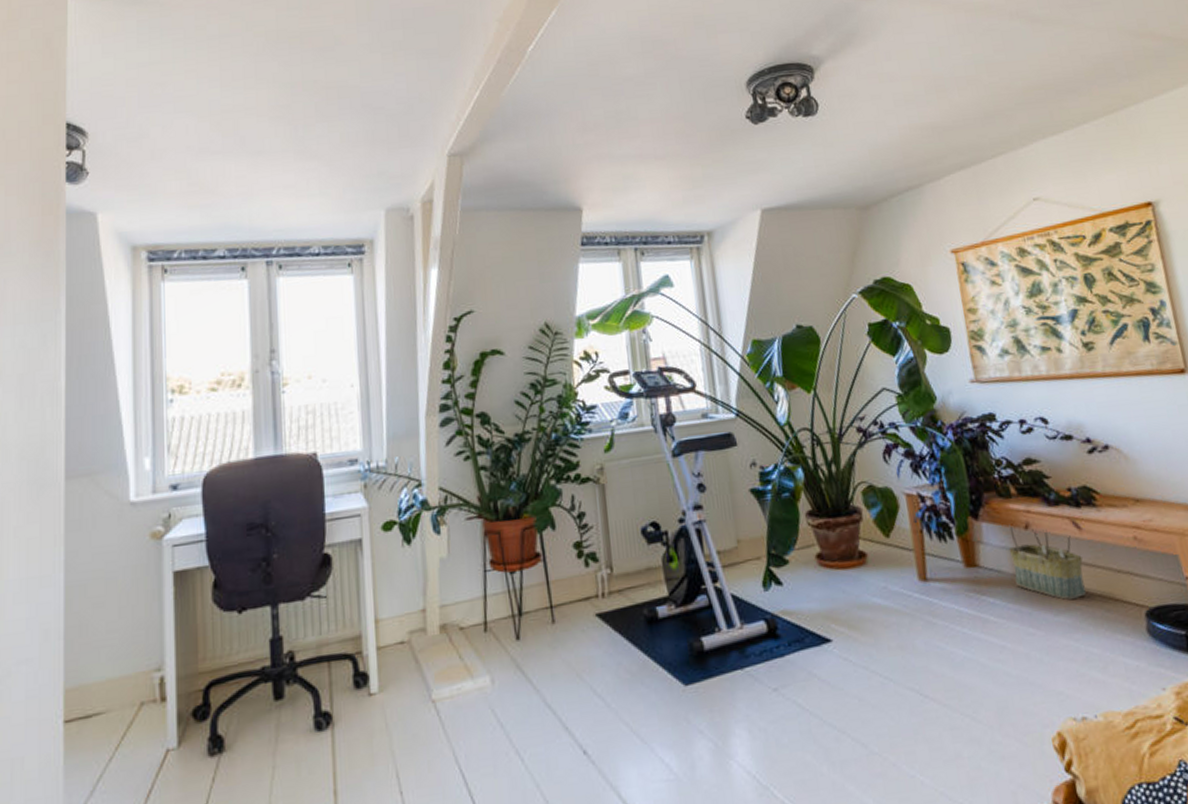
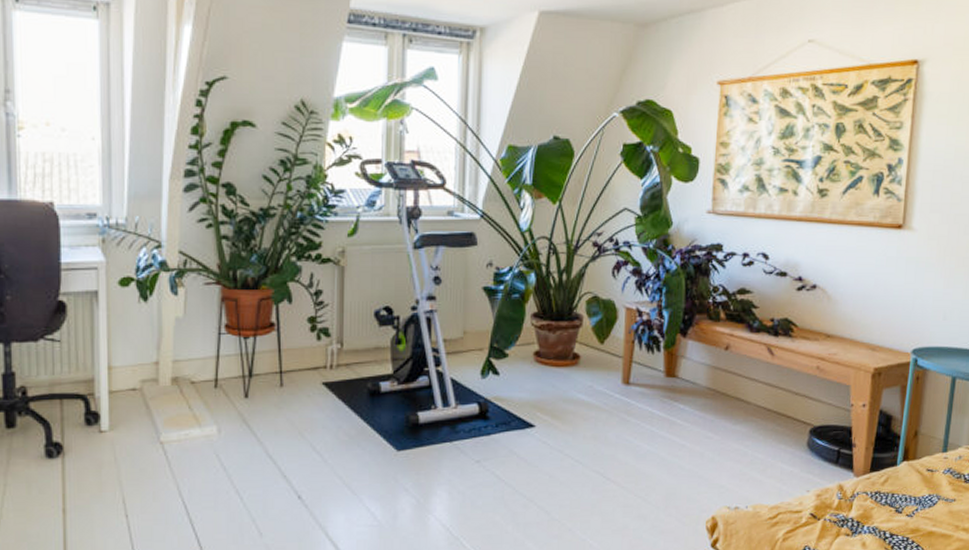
basket: present [1009,524,1086,601] -> none [706,344,768,414]

